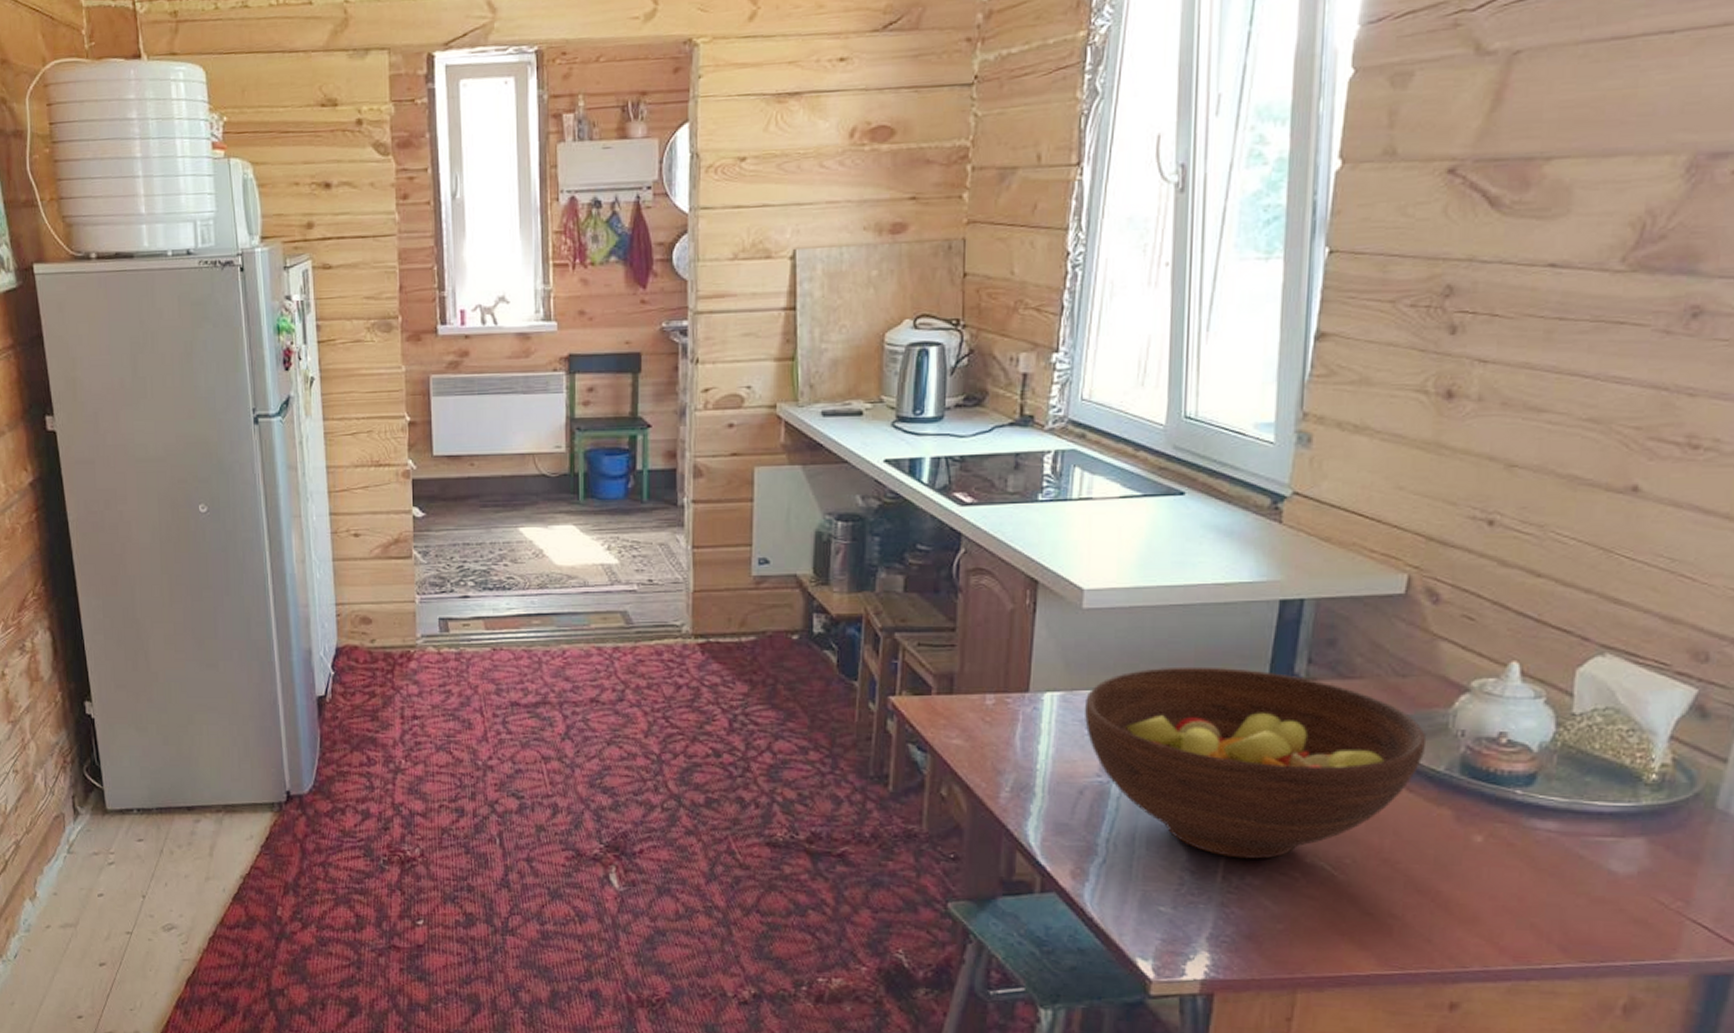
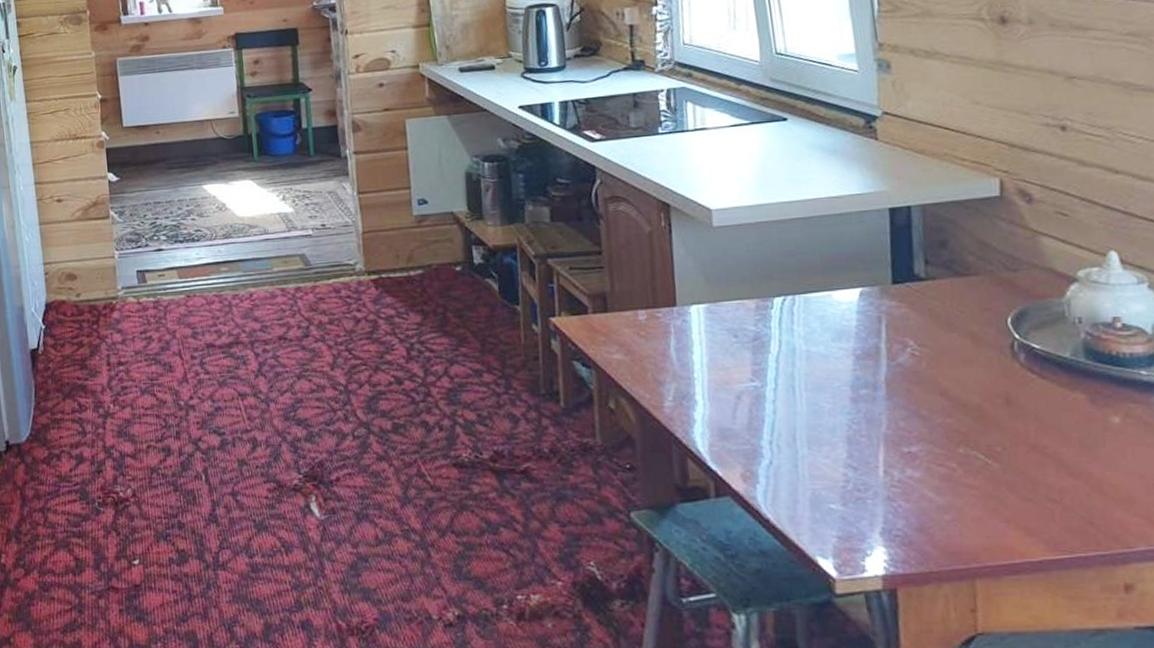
fruit bowl: present [1084,666,1427,859] -> none [729,272,1049,453]

